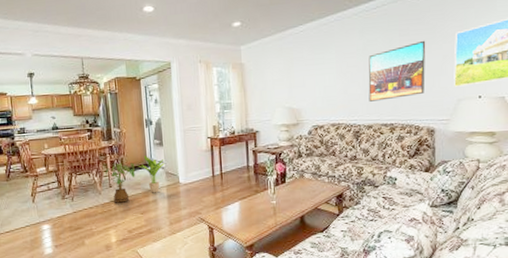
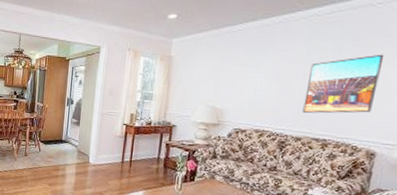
house plant: present [104,162,136,203] -> none [22,135,51,172]
potted plant: present [137,155,165,193] -> none [52,132,79,169]

